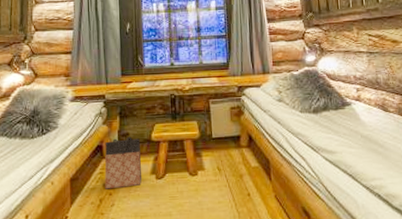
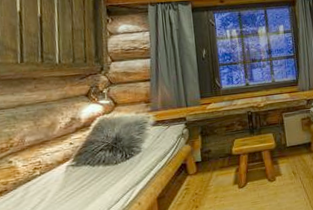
bag: present [104,136,143,189] -> none [188,153,226,203]

